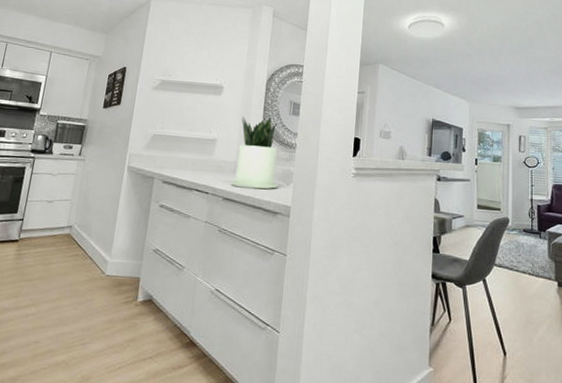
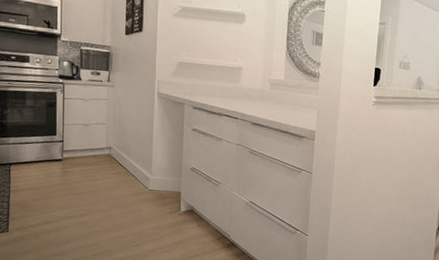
planter: present [230,116,278,190] -> none [257,46,303,116]

